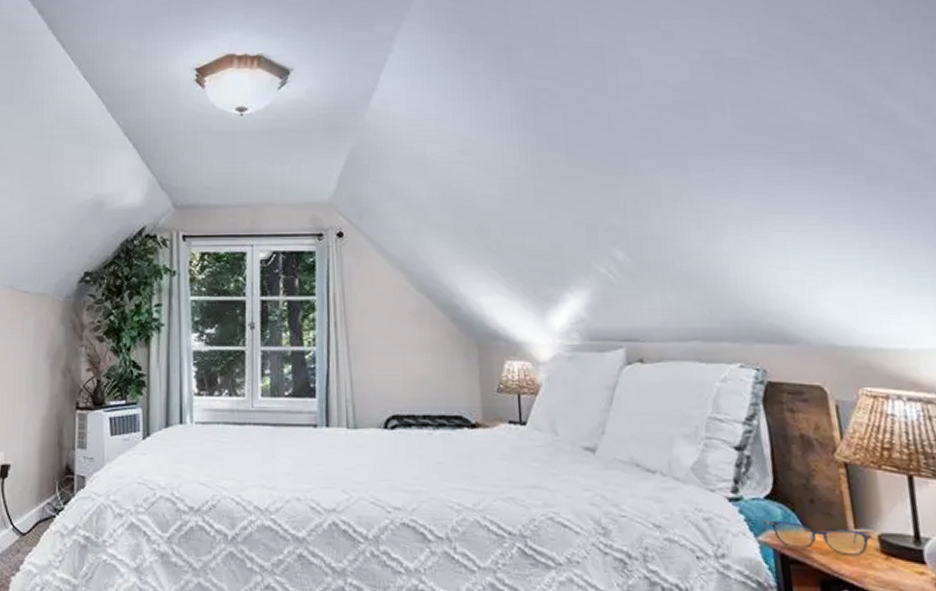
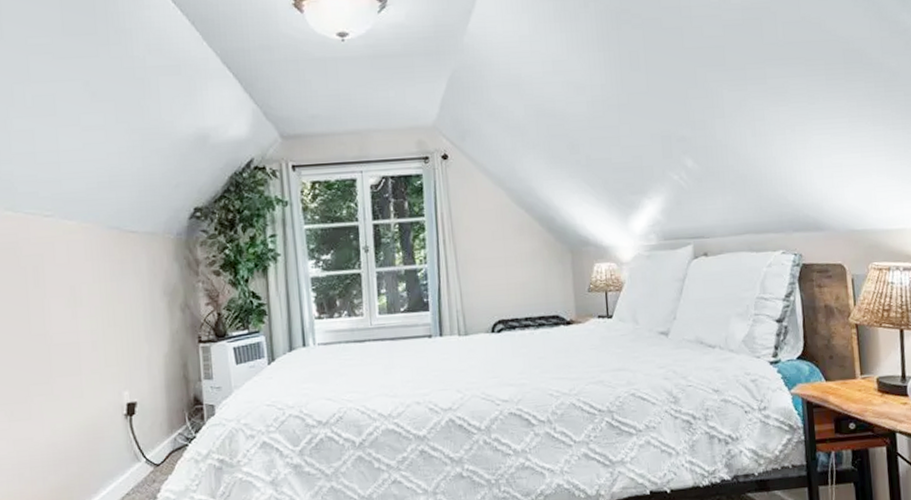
glasses: present [762,520,872,555] -> none [794,375,872,397]

